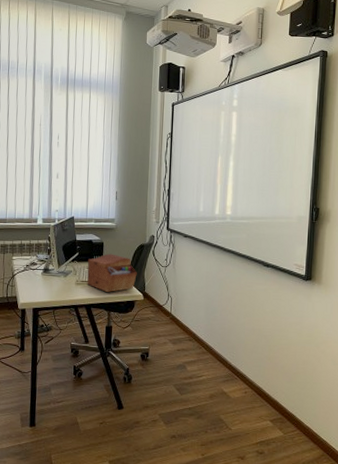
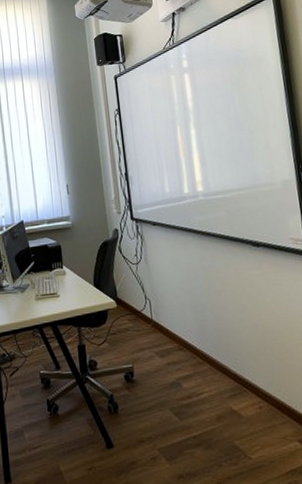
sewing box: present [87,253,137,292] -> none [46,257,105,304]

